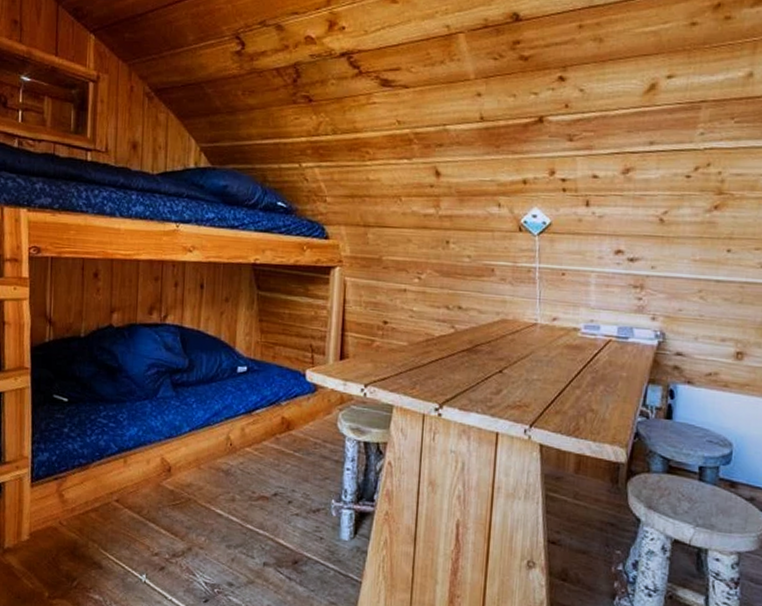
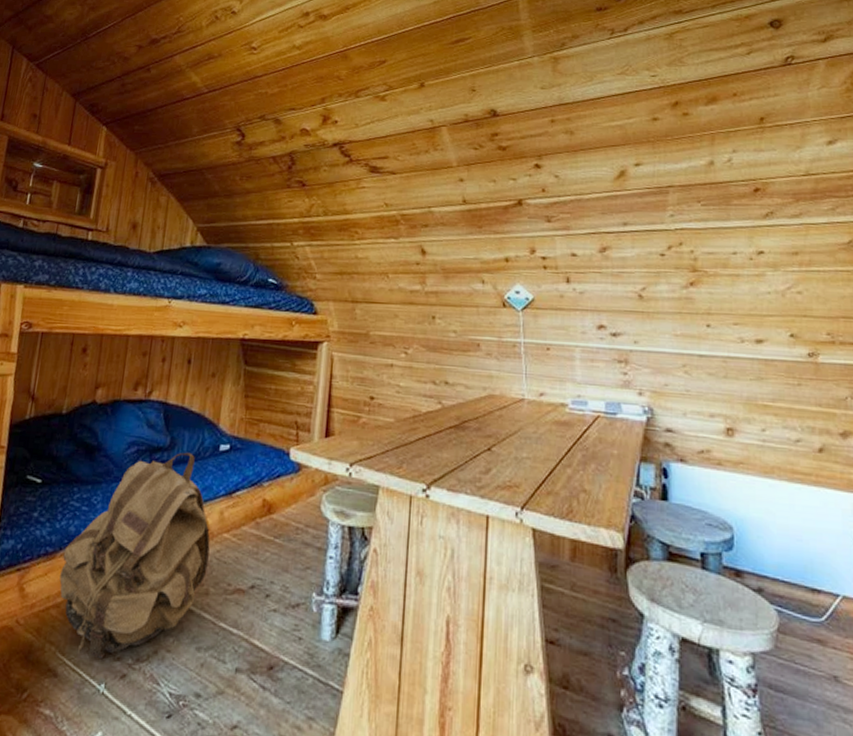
backpack: none [95,373,234,555] -> present [59,452,210,660]

